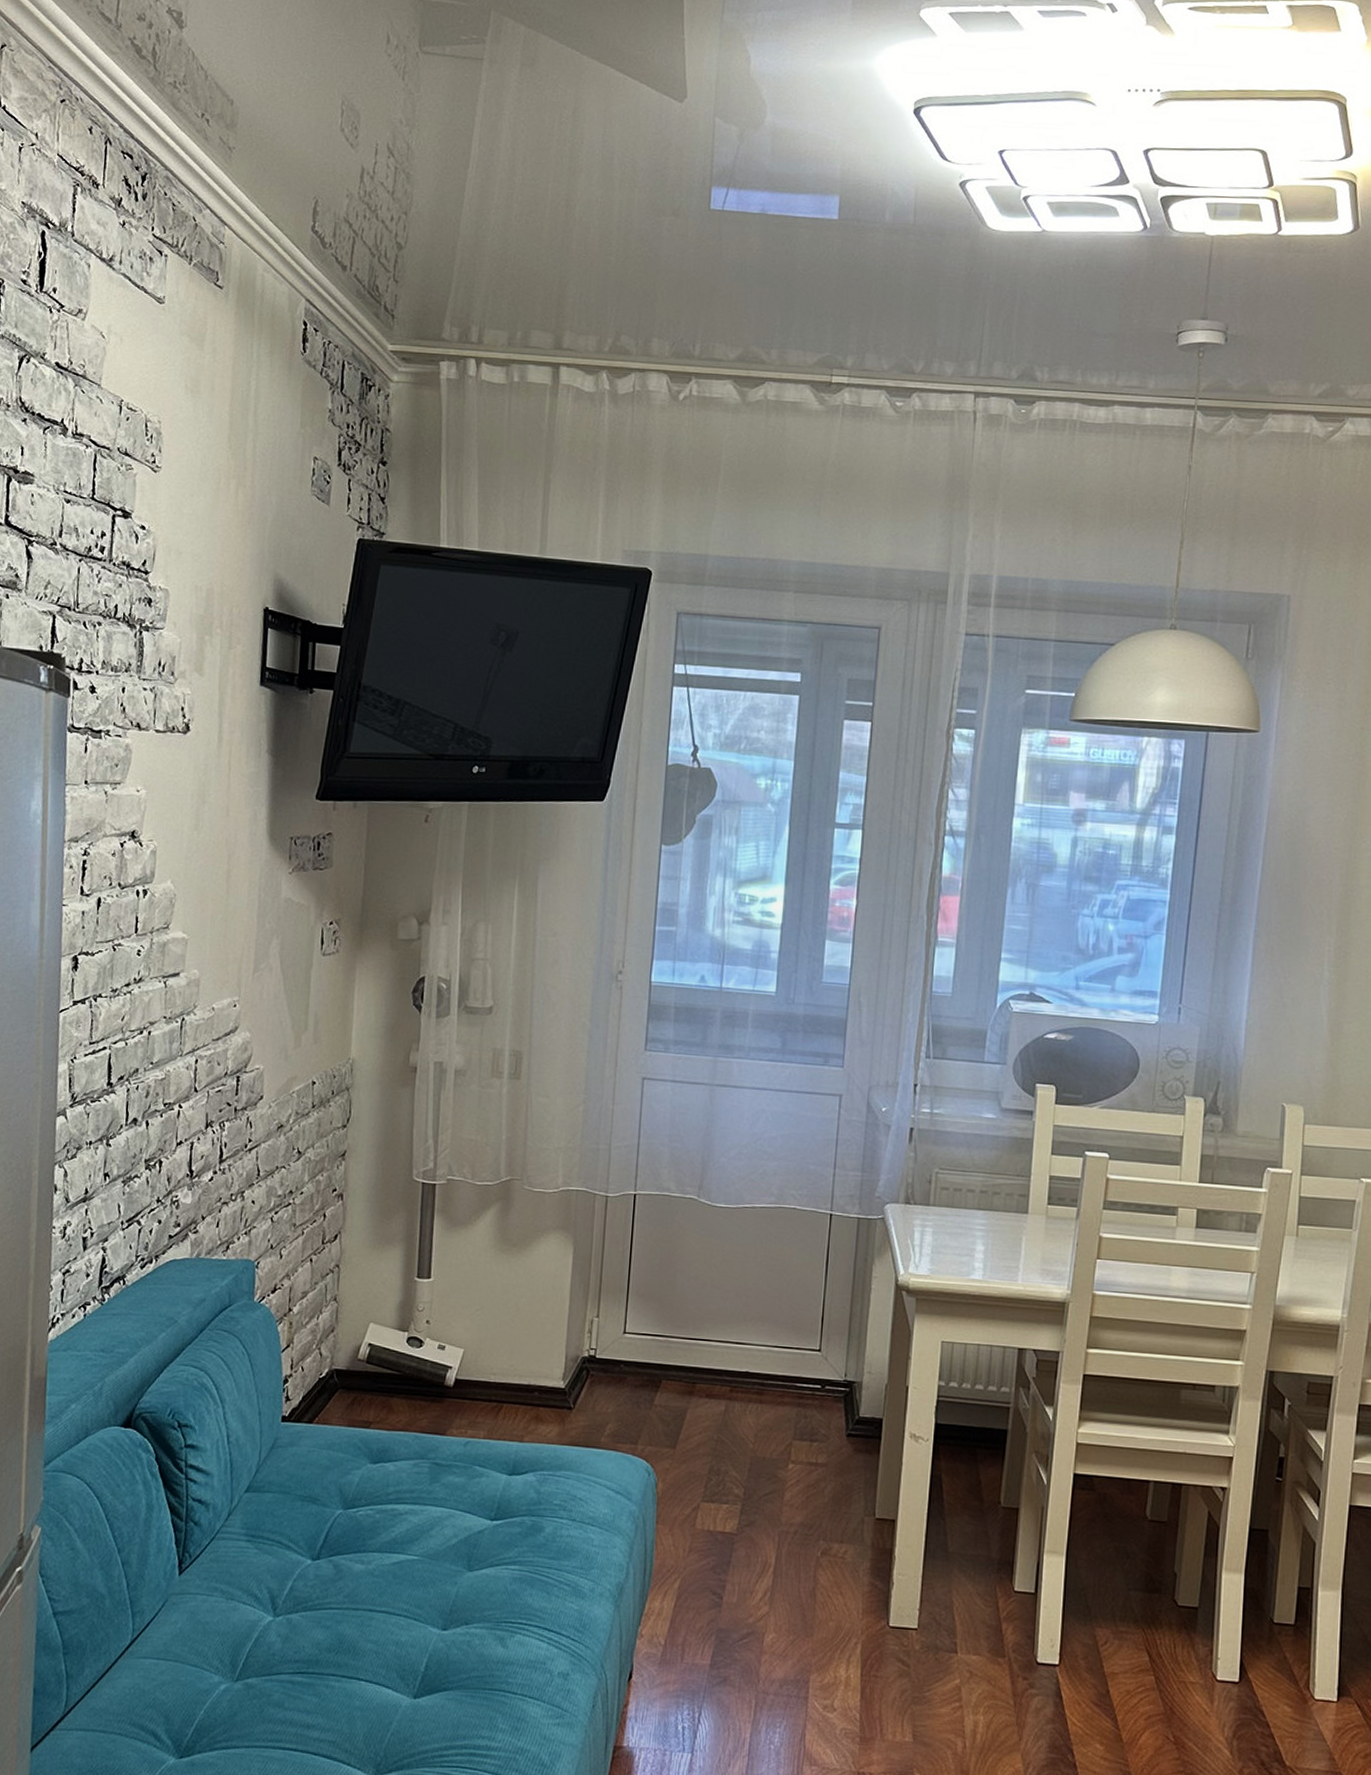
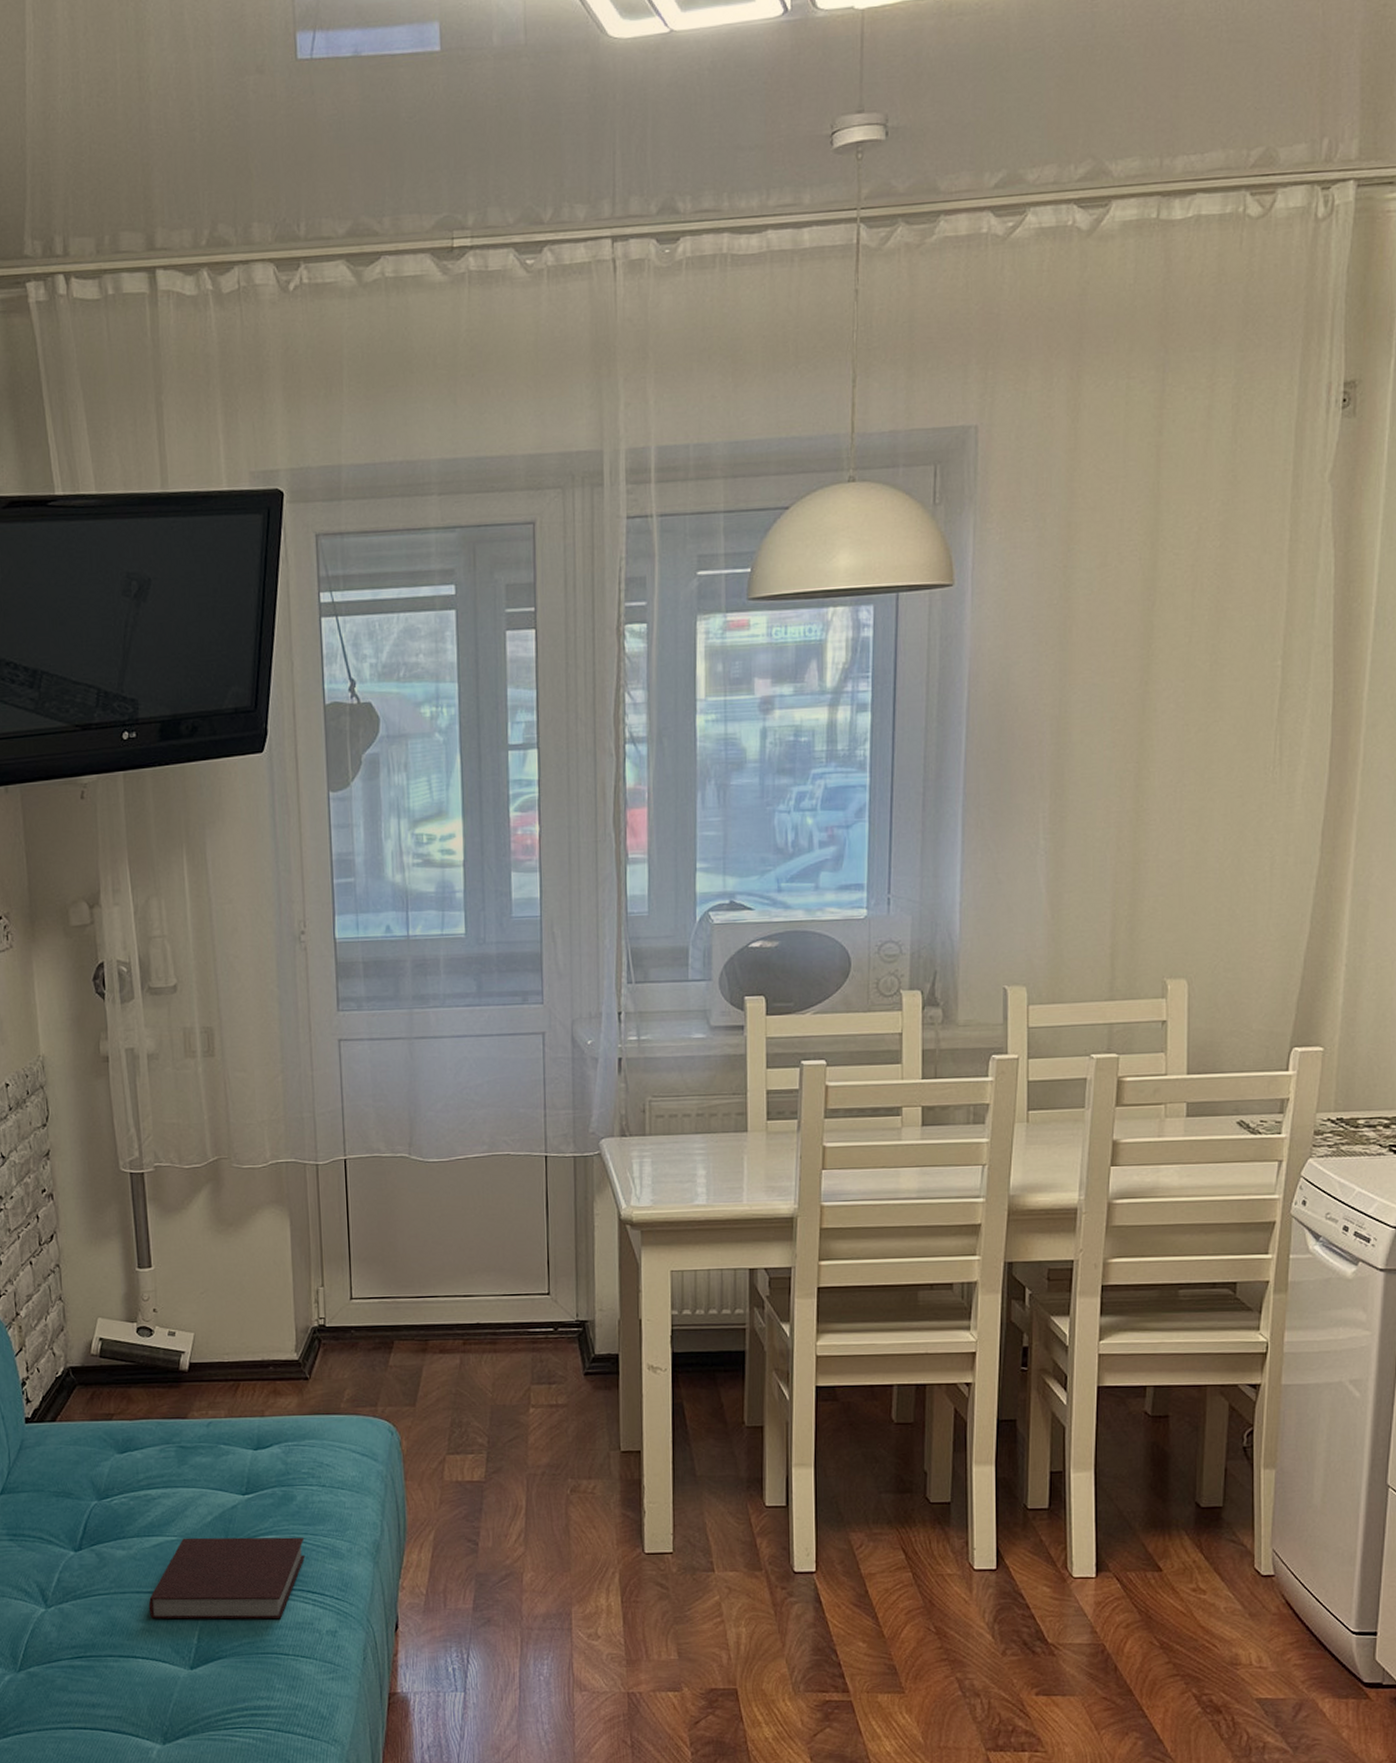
notebook: none [379,1558,548,1654] -> present [148,1537,306,1619]

